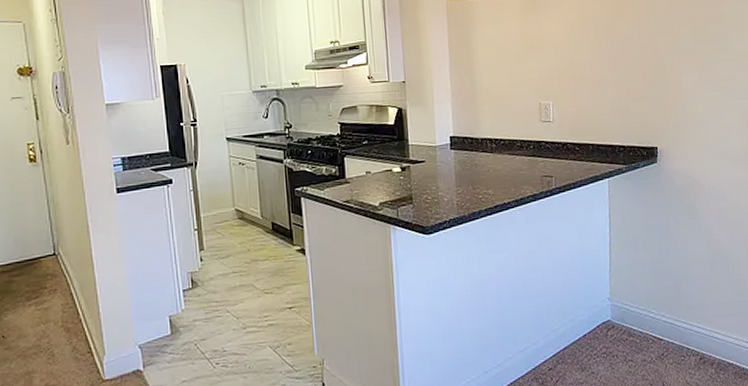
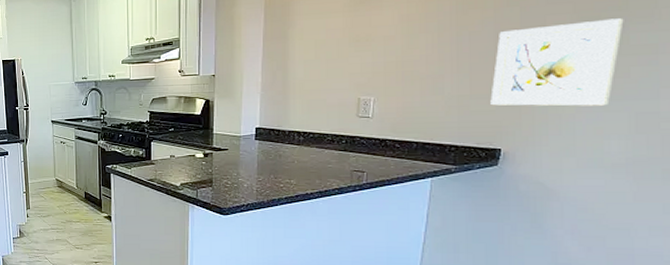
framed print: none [642,30,726,107] -> present [490,18,624,106]

